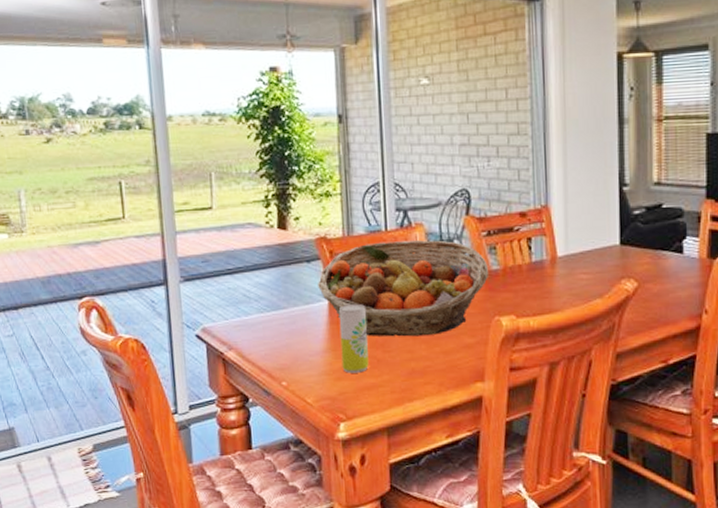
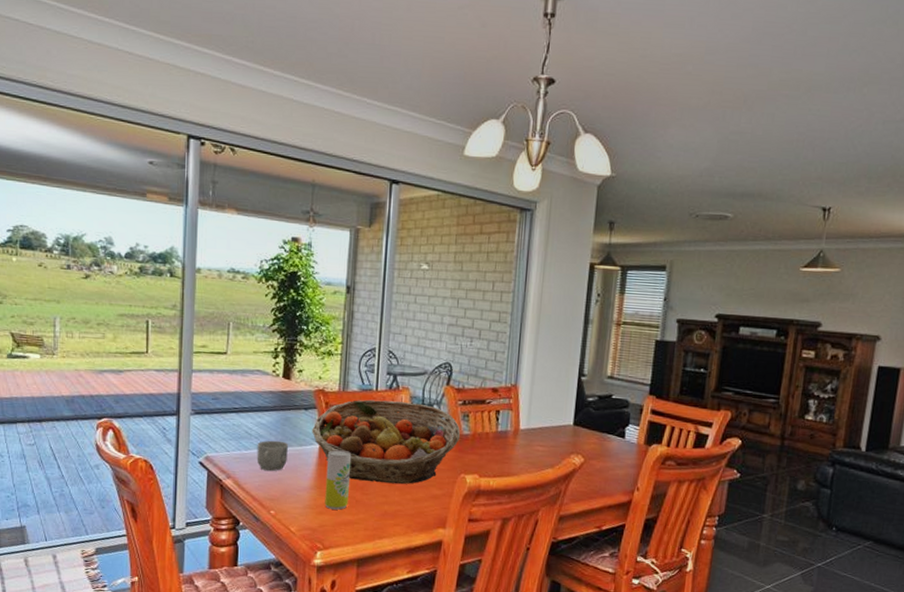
mug: none [258,301,294,338] -> present [256,440,288,472]

